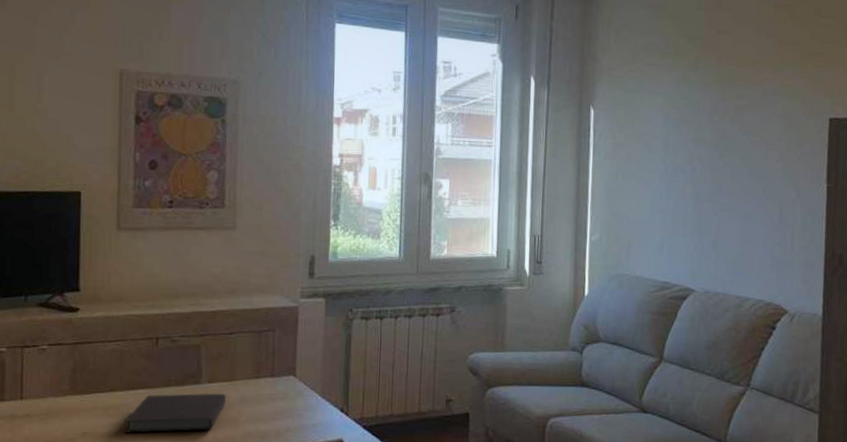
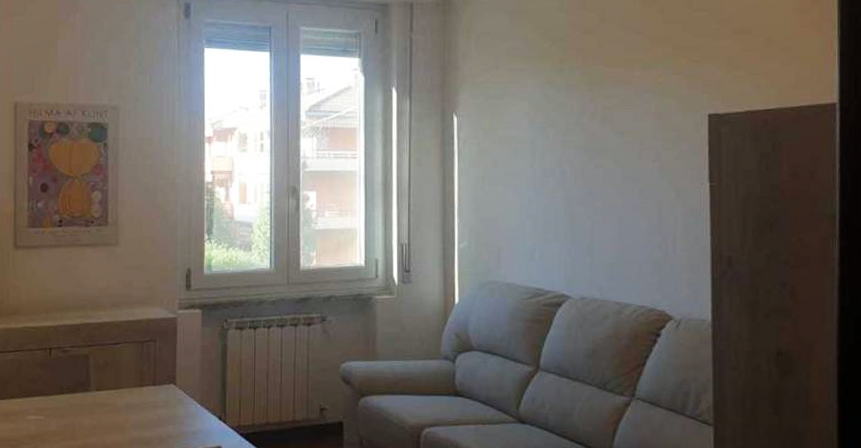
notebook: present [124,393,226,433] -> none [23,400,113,438]

